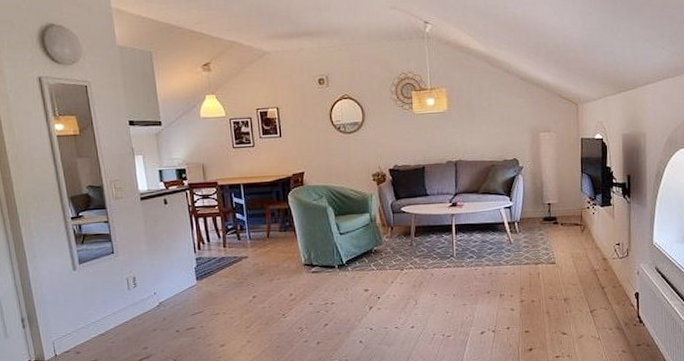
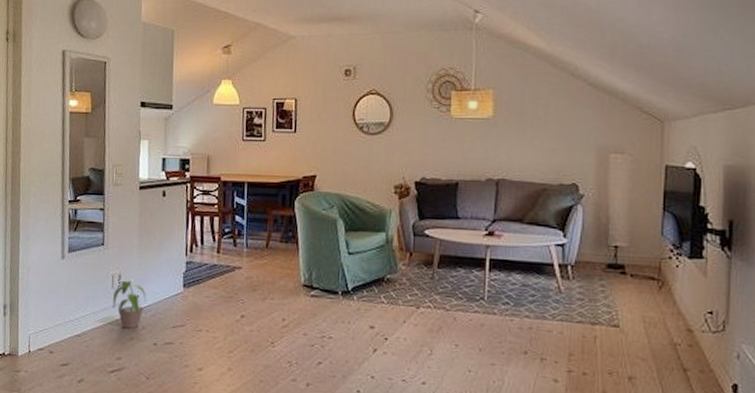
potted plant: none [130,279,164,322] -> present [112,279,147,328]

